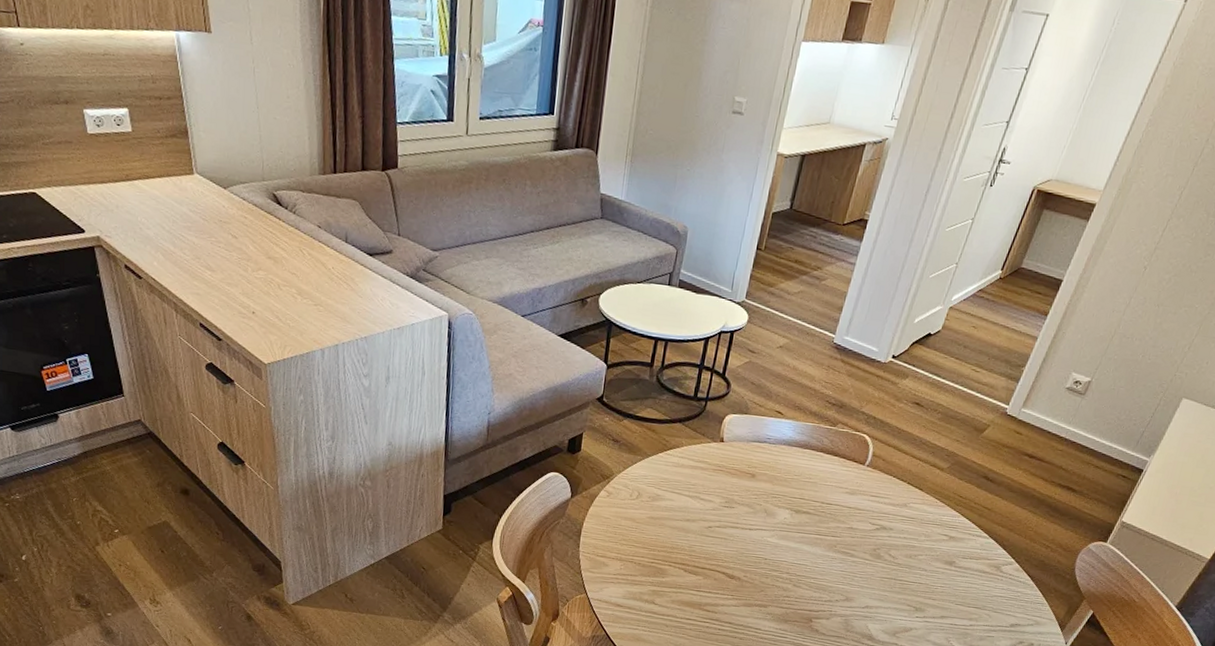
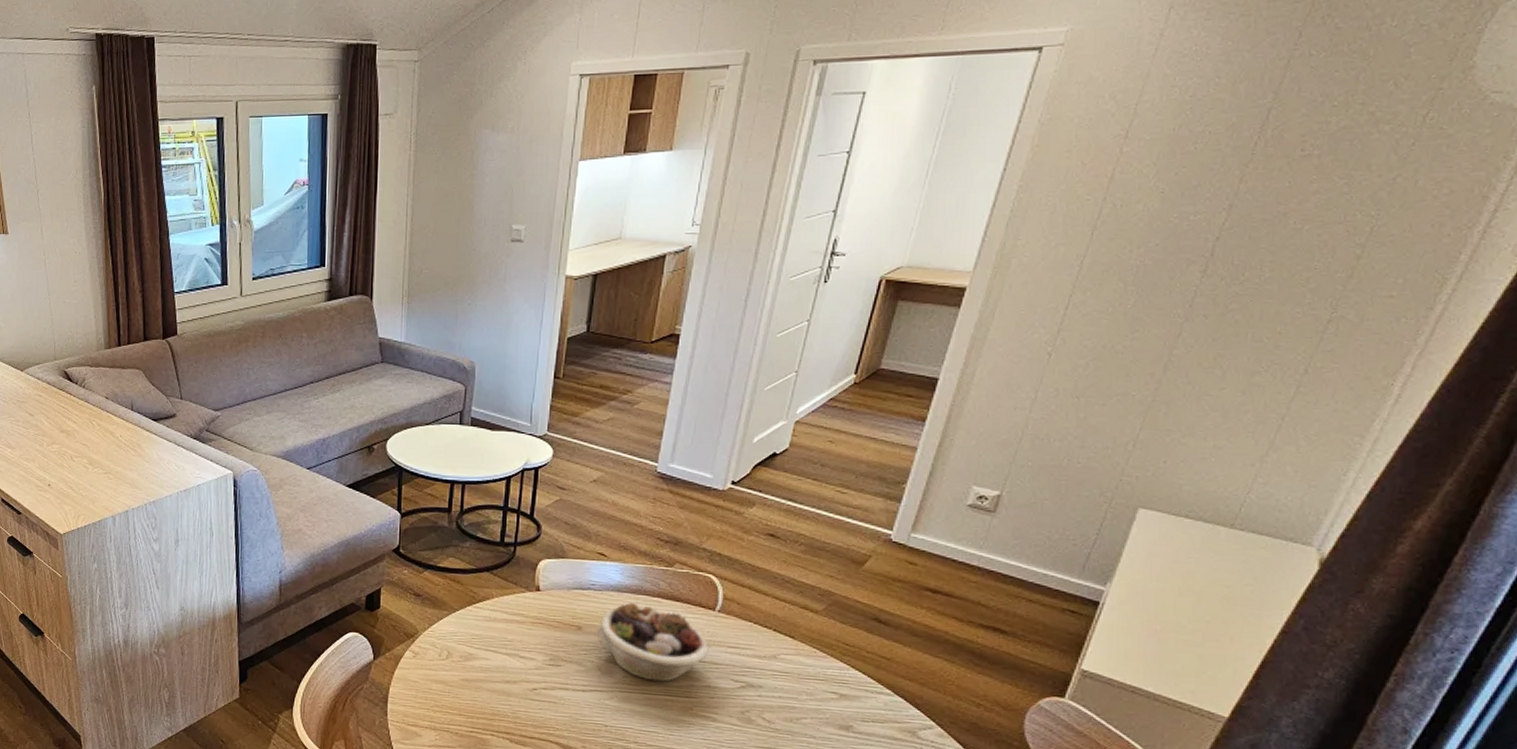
succulent planter: none [767,455,856,524] -> present [597,603,709,682]

